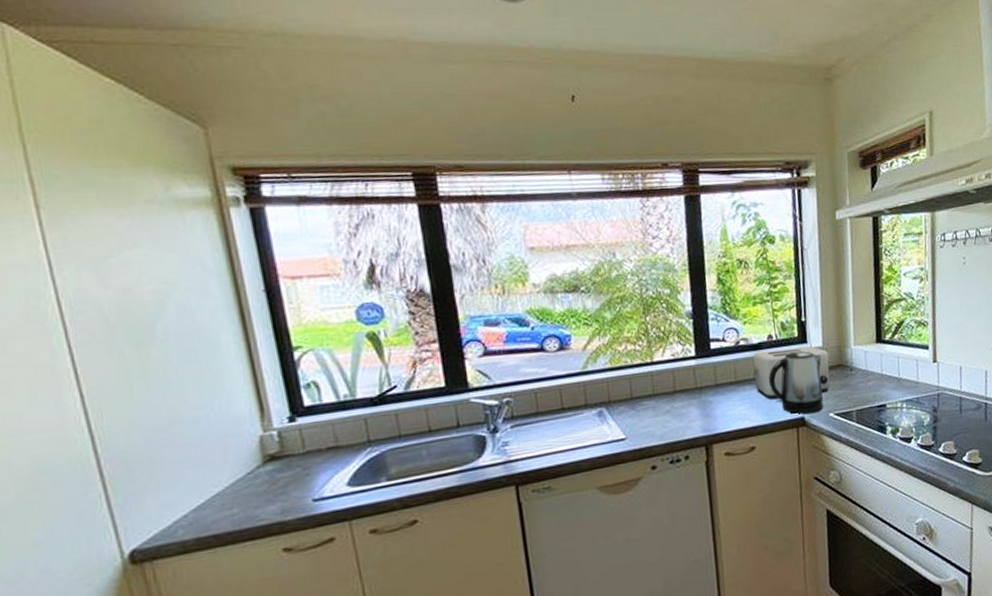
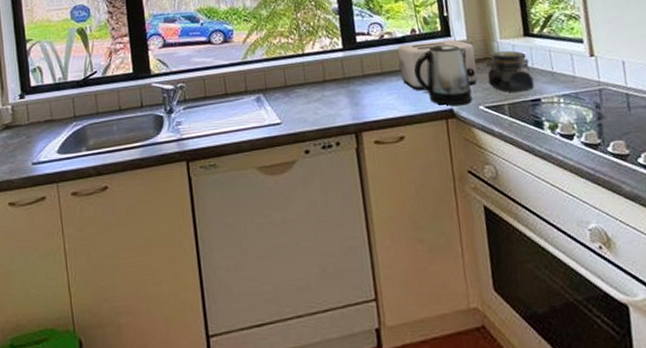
jar: none [839,357,882,399] -> present [486,50,535,93]

